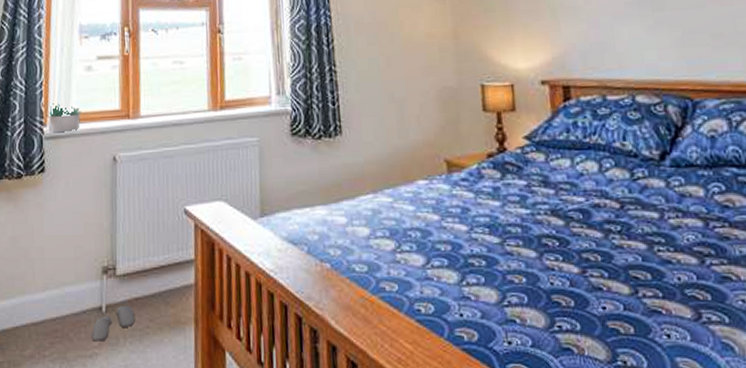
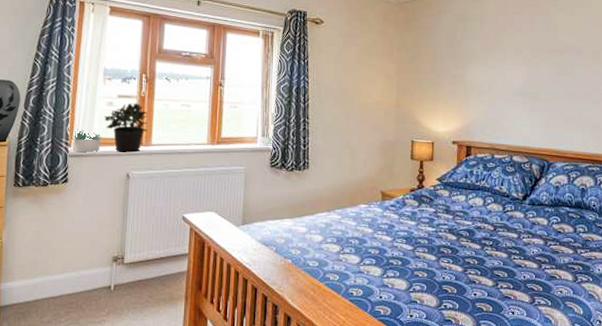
potted plant: none [82,64,134,129] -> present [103,103,147,152]
slippers: present [91,305,136,342] -> none [100,285,138,312]

